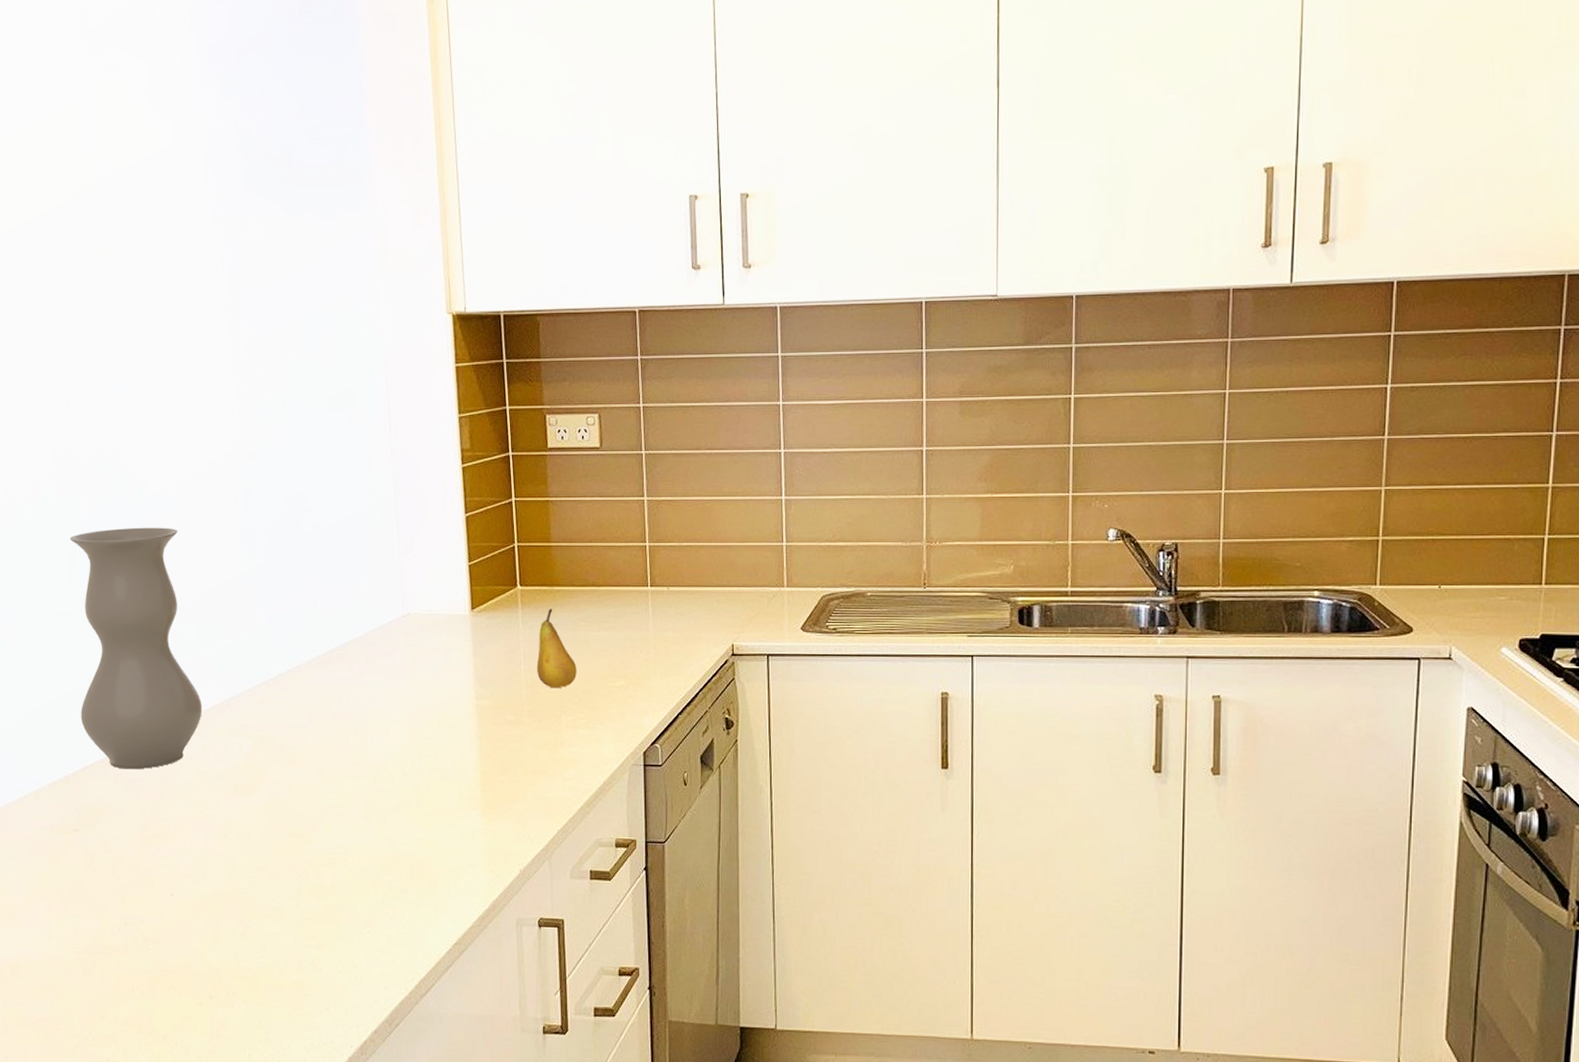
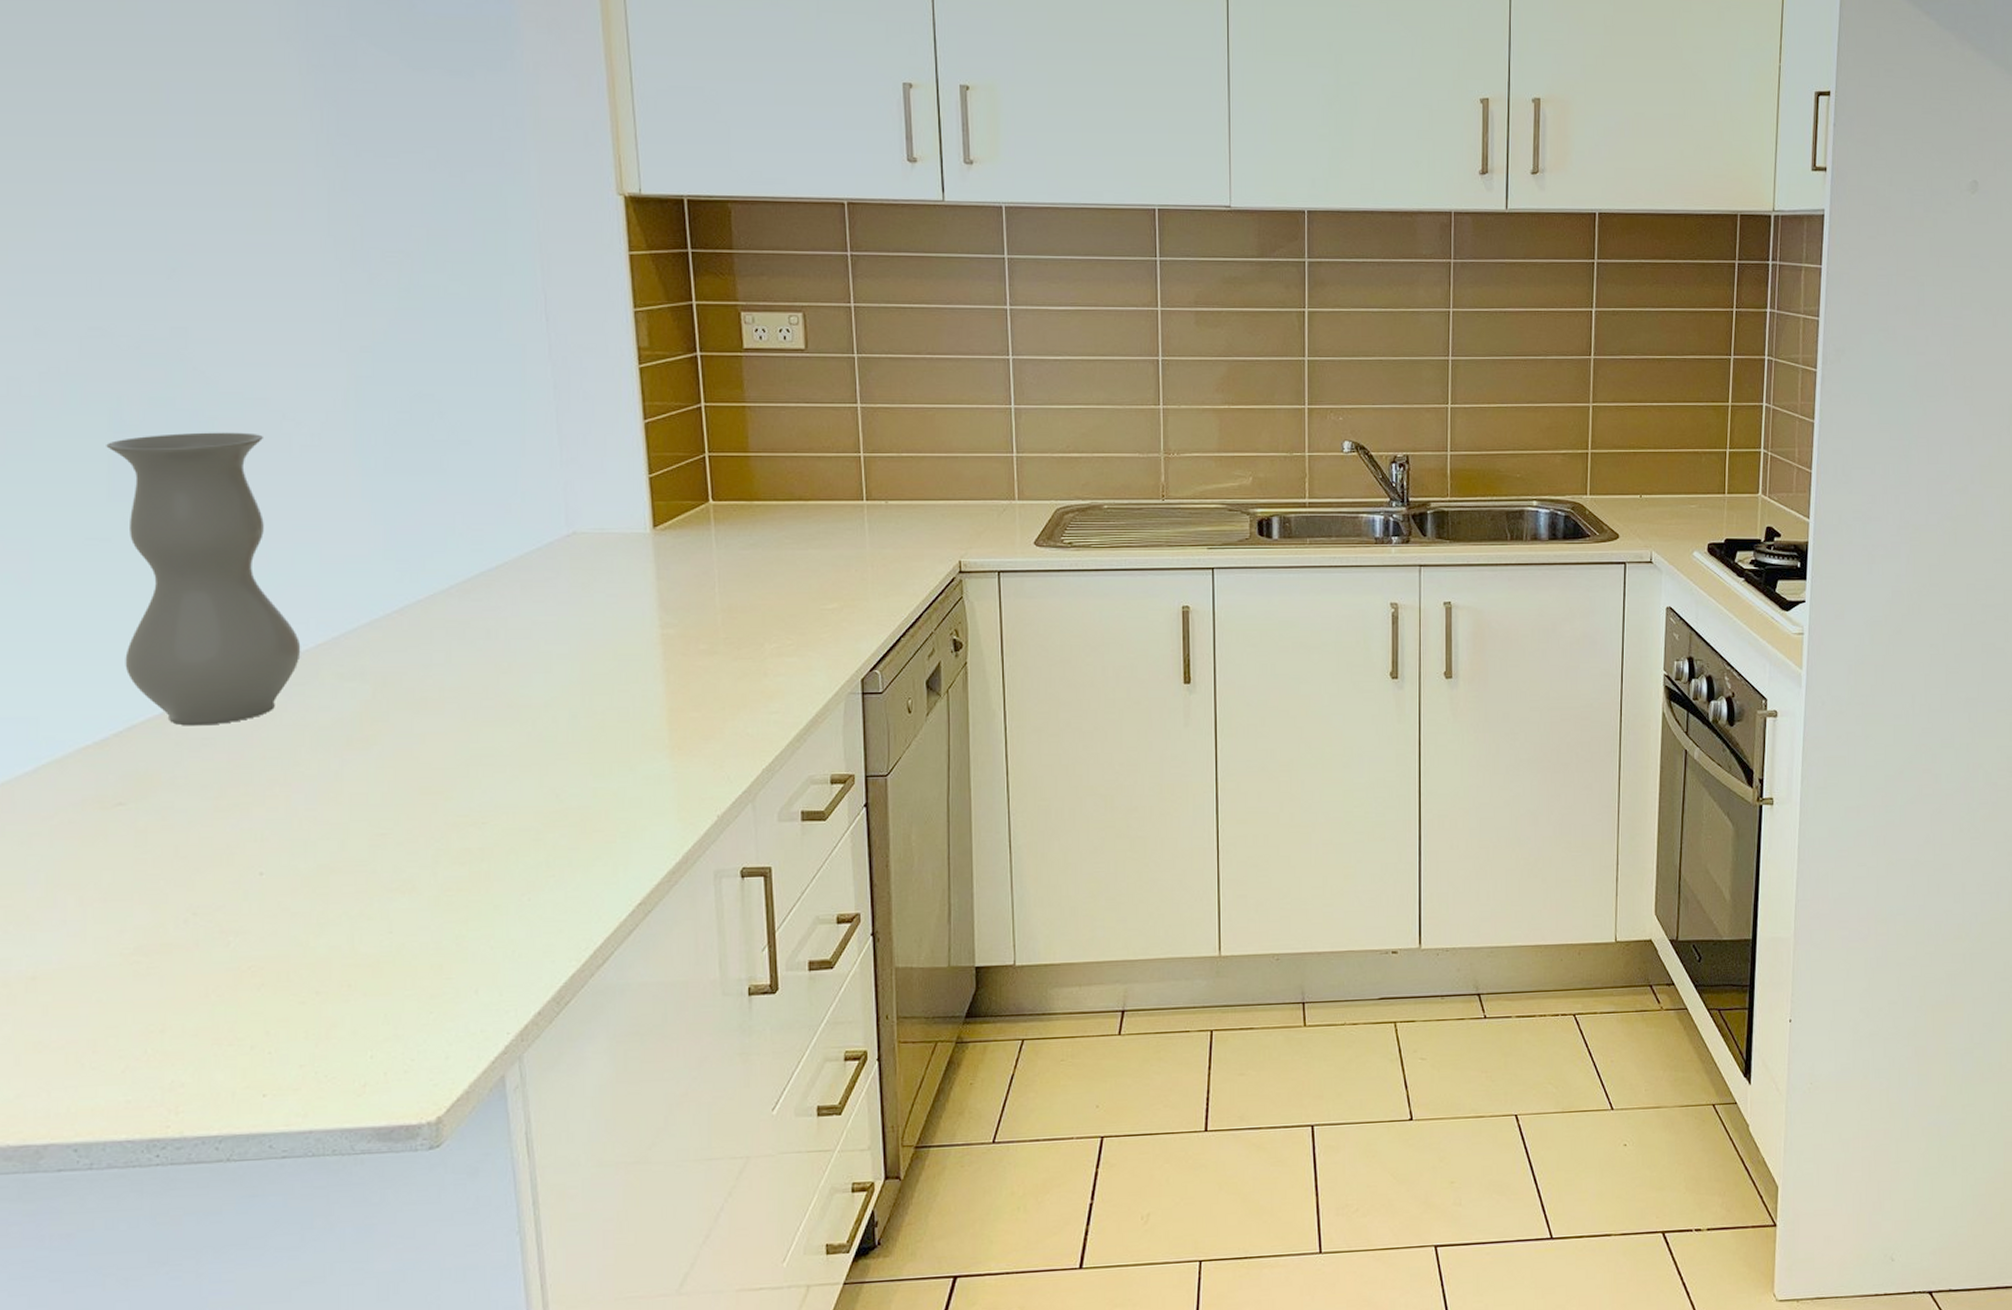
fruit: present [536,609,577,689] -> none [733,525,782,613]

